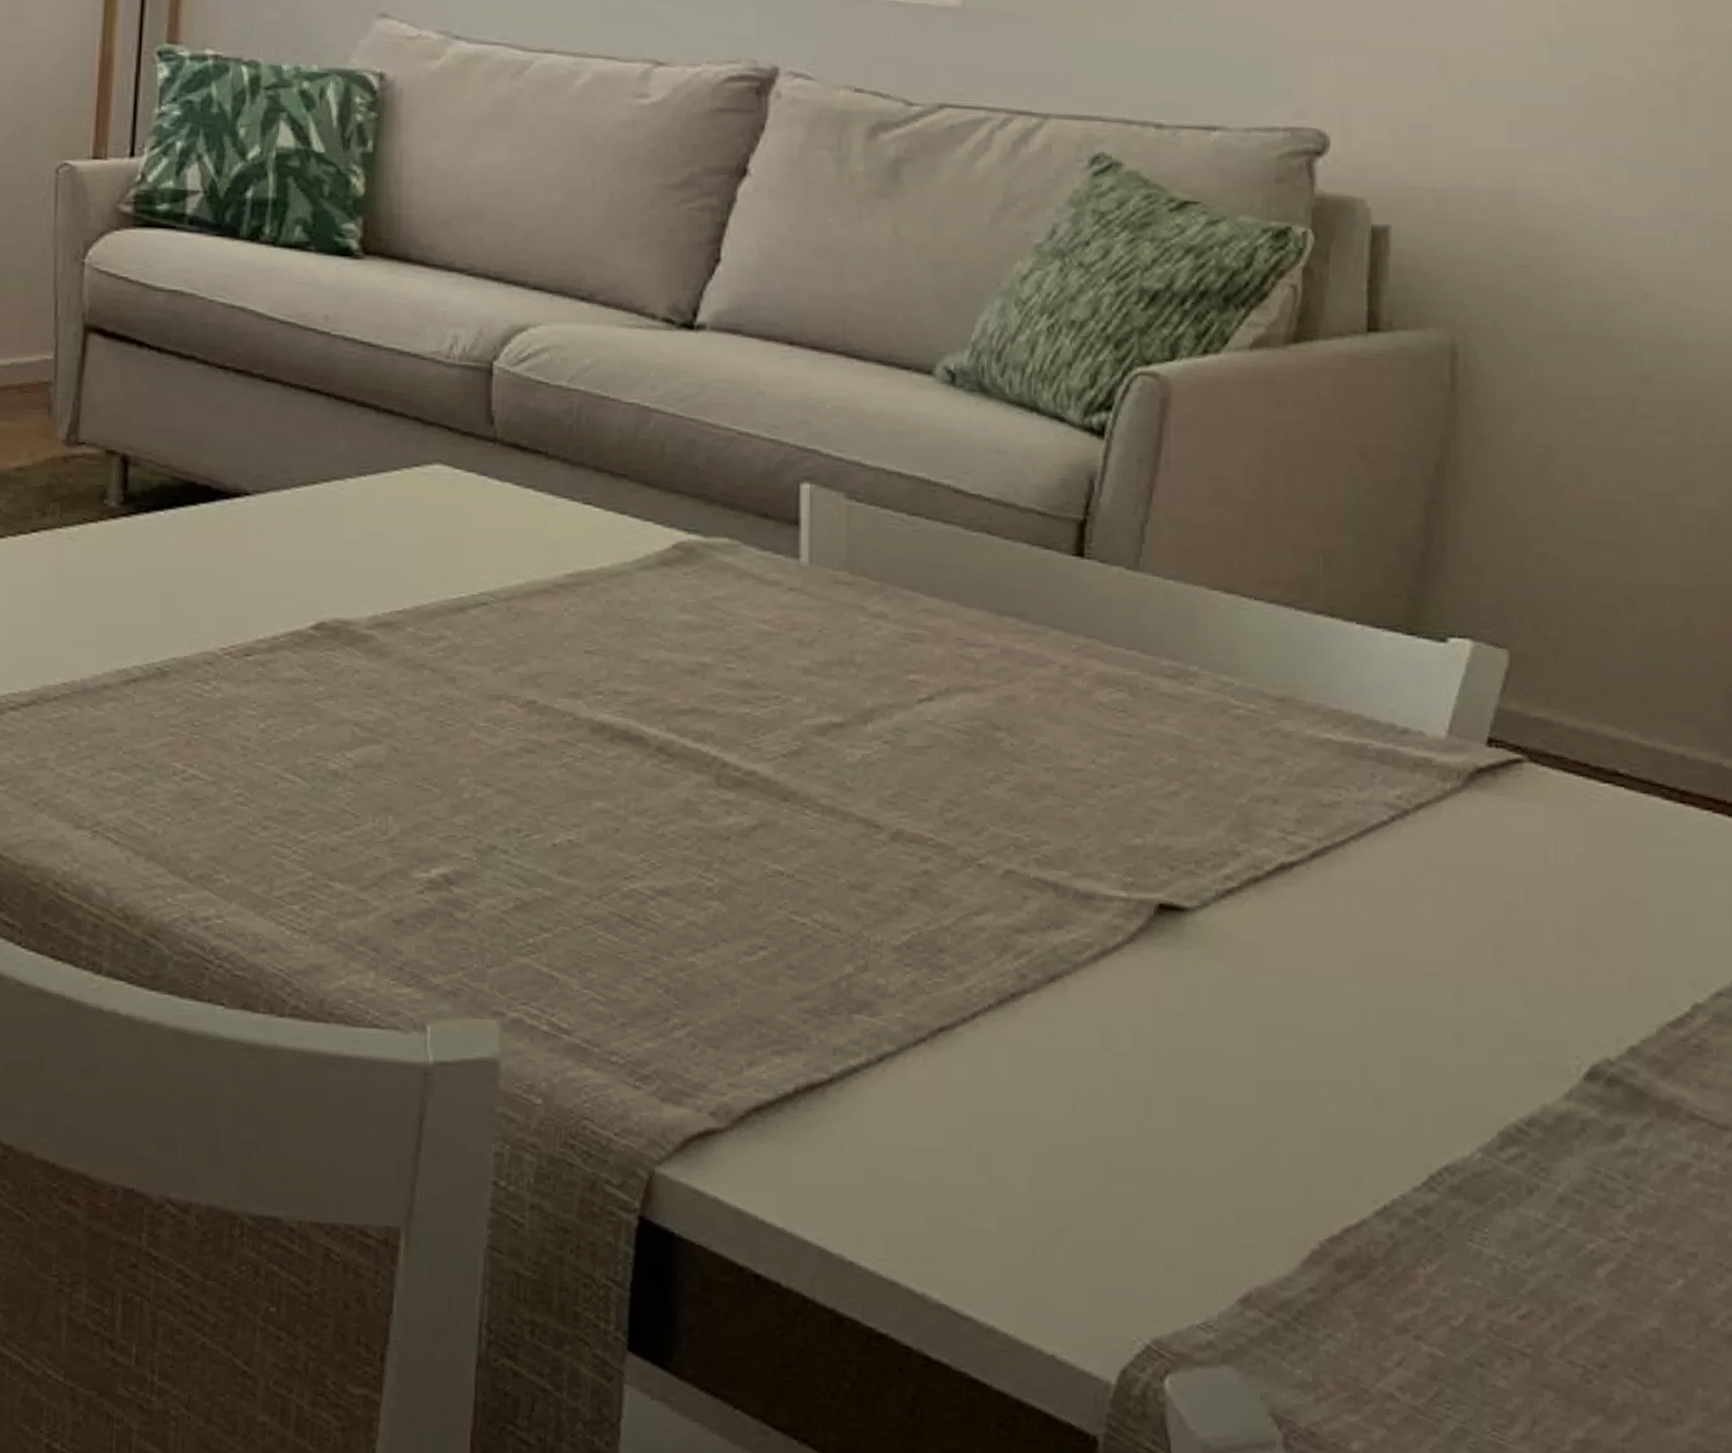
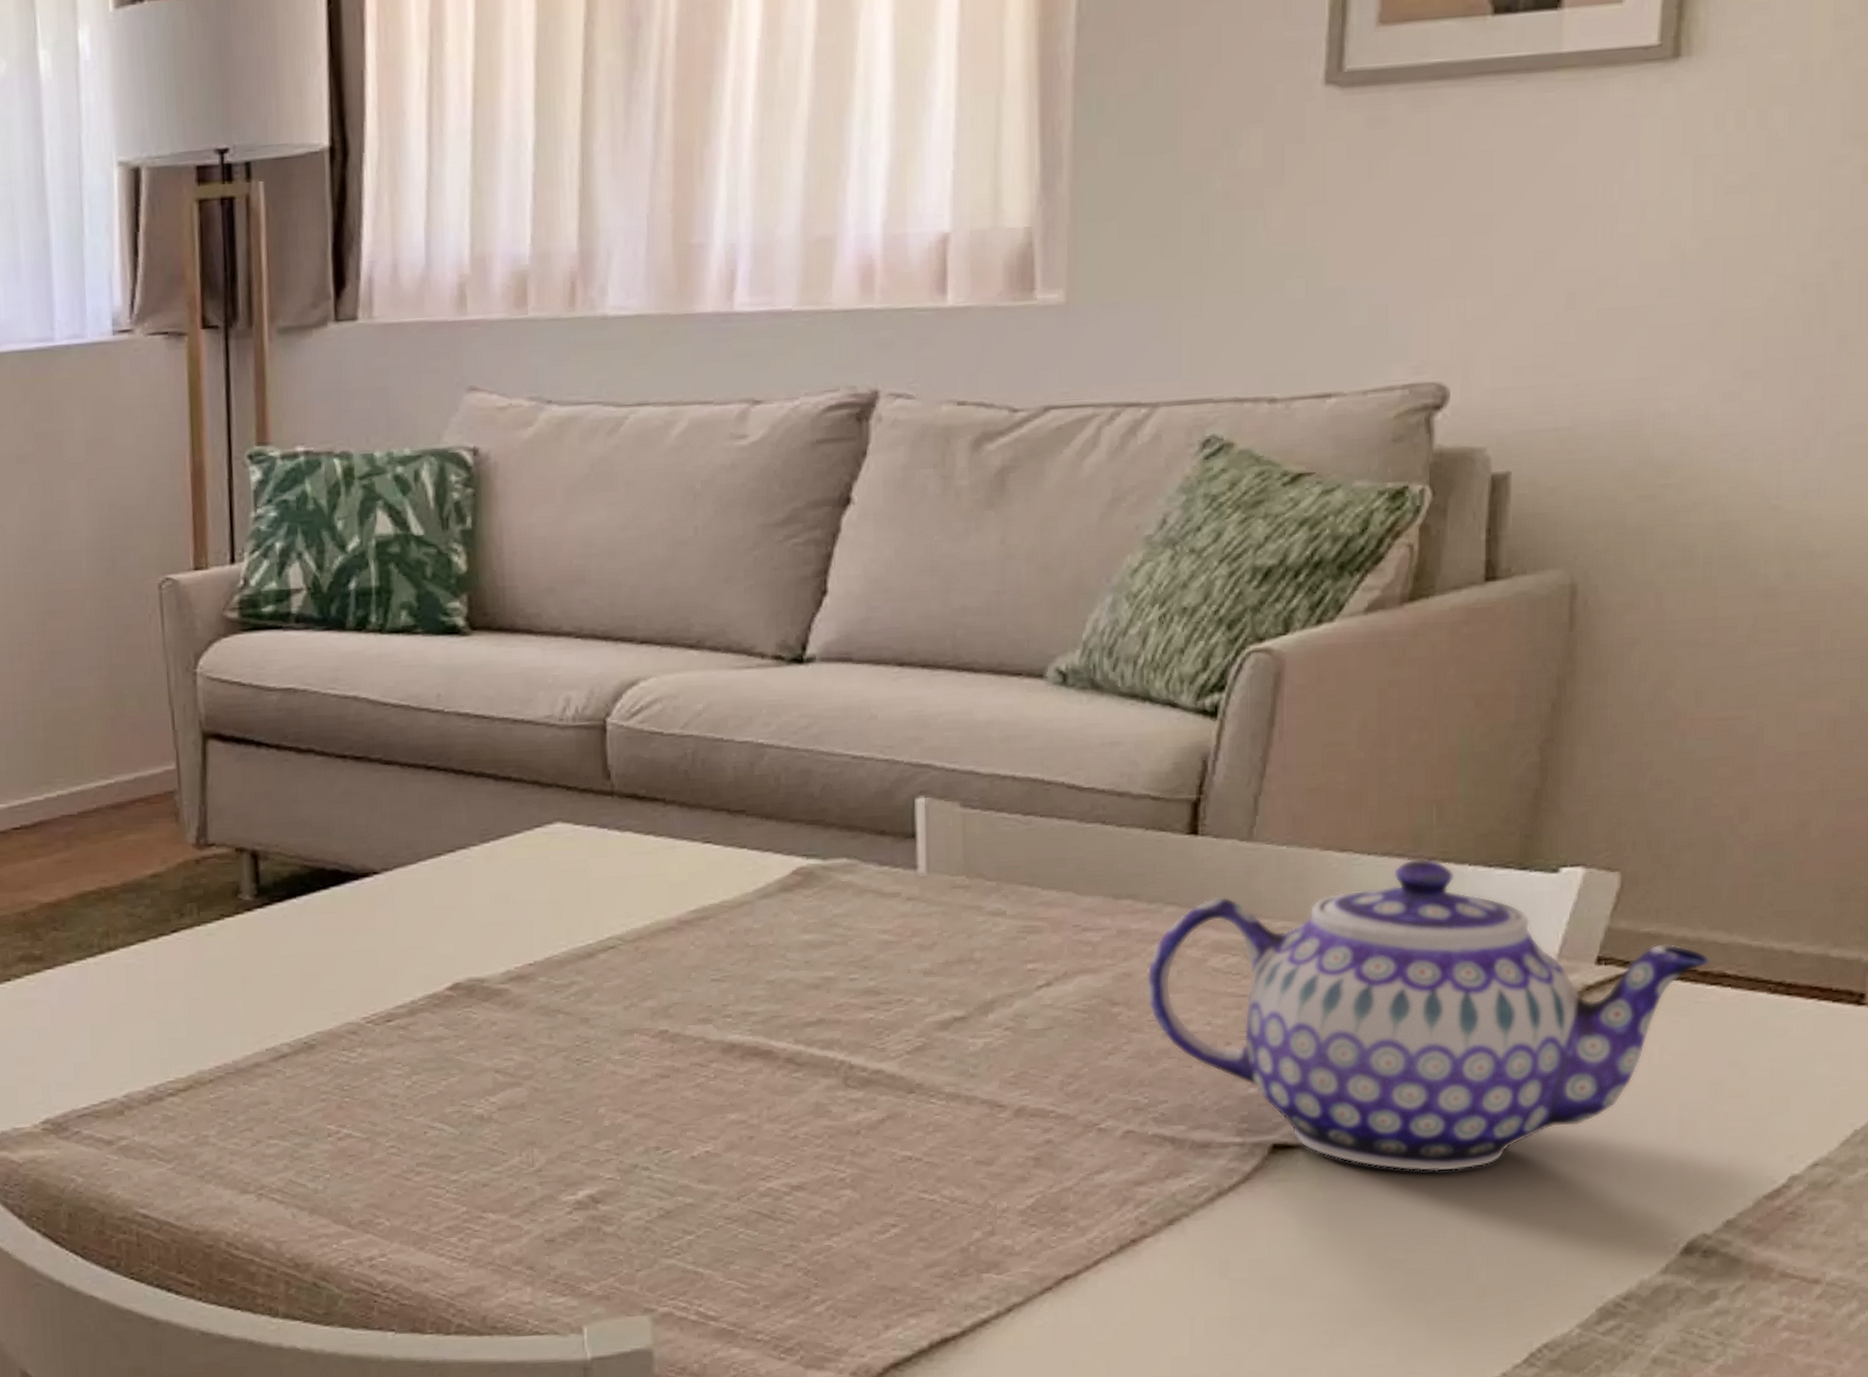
teapot: none [1029,609,1602,957] -> present [1146,858,1710,1172]

